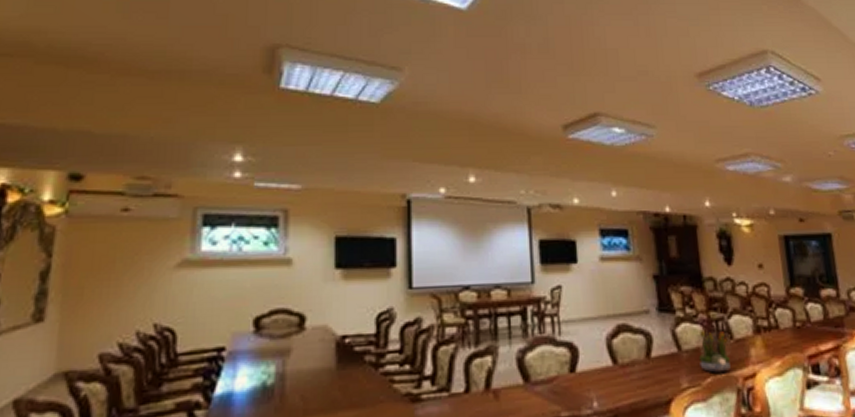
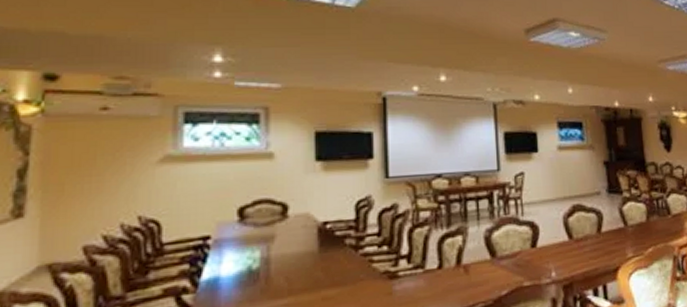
flower arrangement: present [697,329,731,373] -> none [641,207,669,244]

